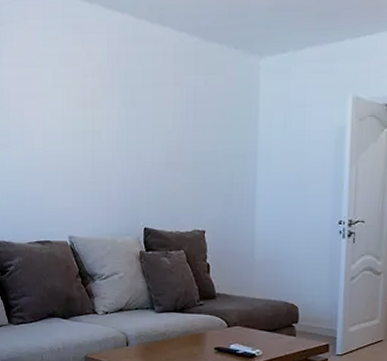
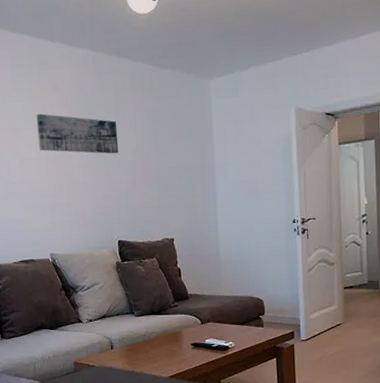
wall art: none [66,81,154,132] -> present [36,113,119,154]

